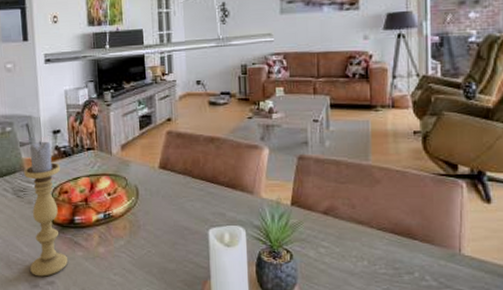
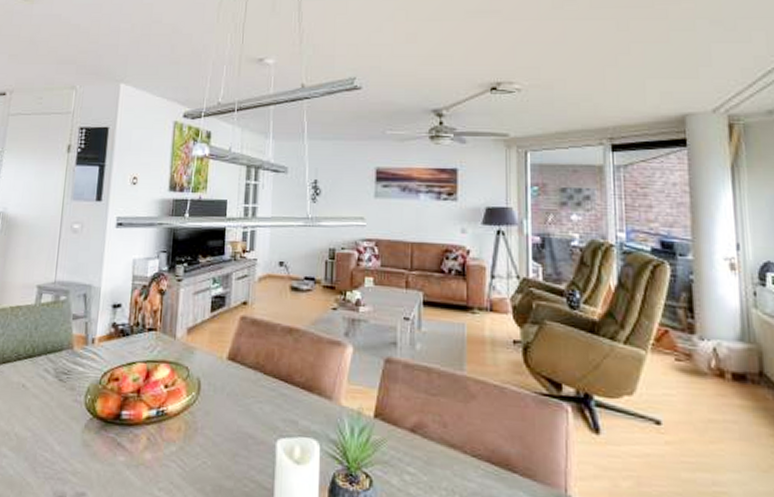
candle holder: present [24,141,68,277] -> none [58,315,115,486]

